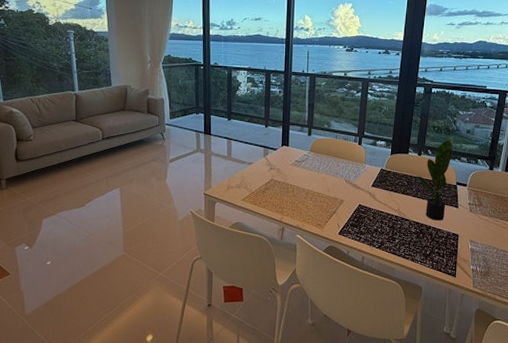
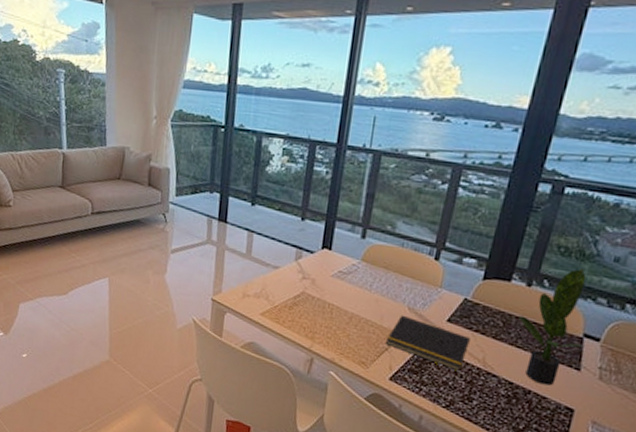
notepad: none [333,186,388,221] -> present [385,315,470,372]

